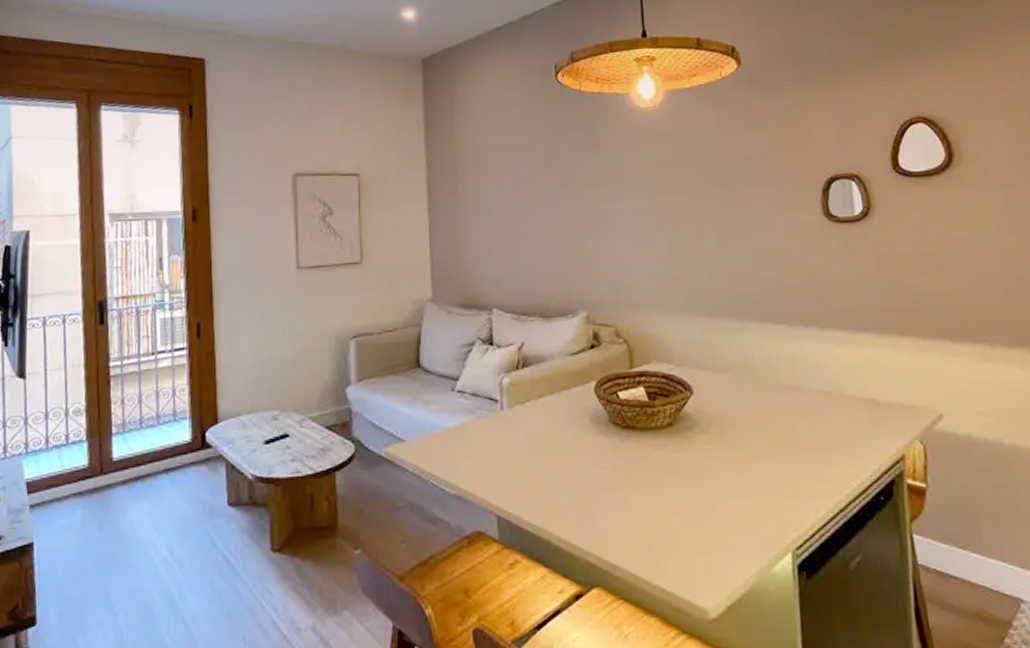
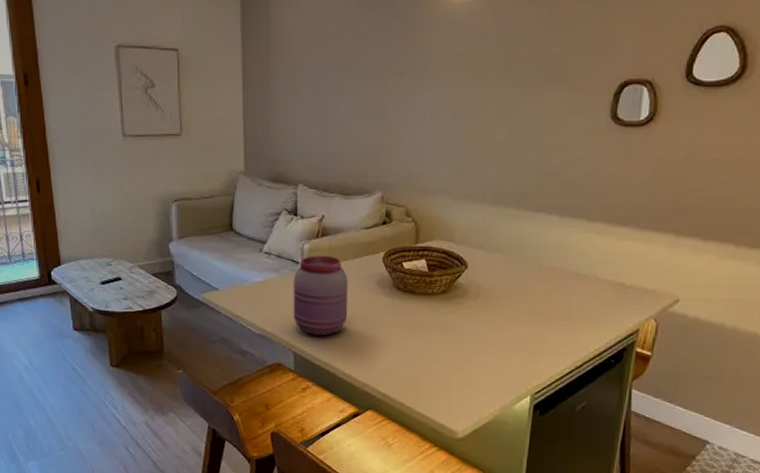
jar: none [492,389,559,491] -> present [293,255,349,336]

